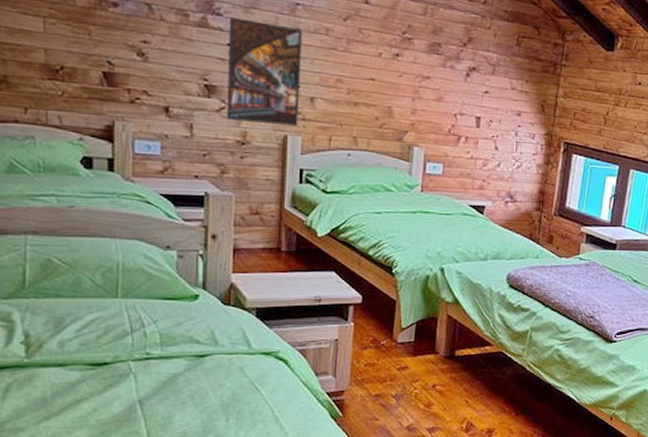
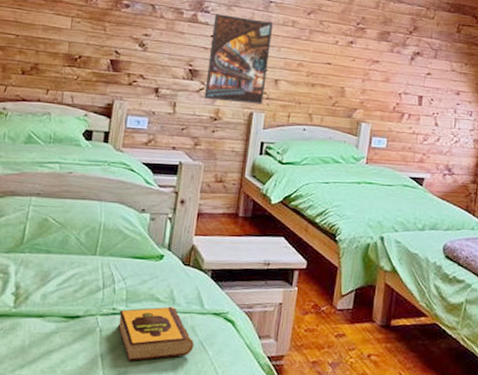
hardback book: none [153,348,245,406] -> present [117,306,195,361]

